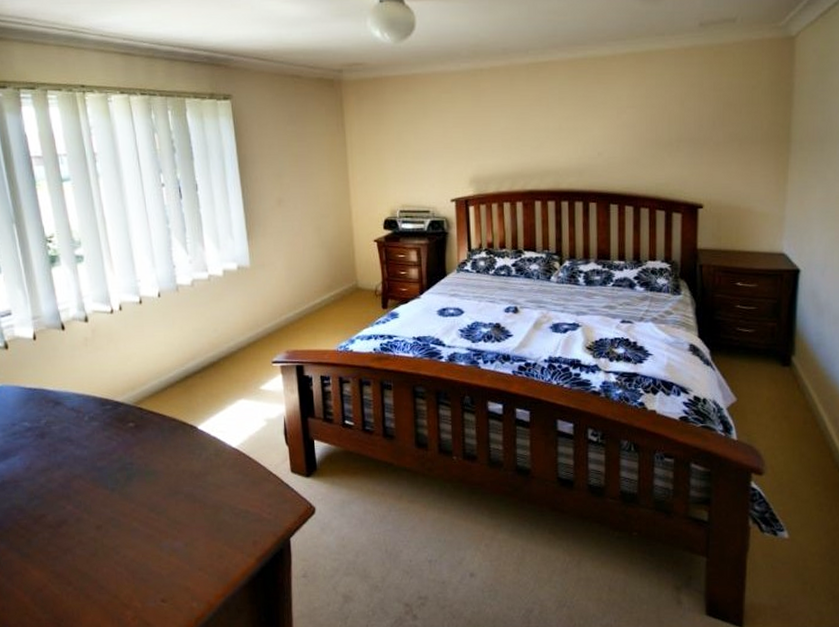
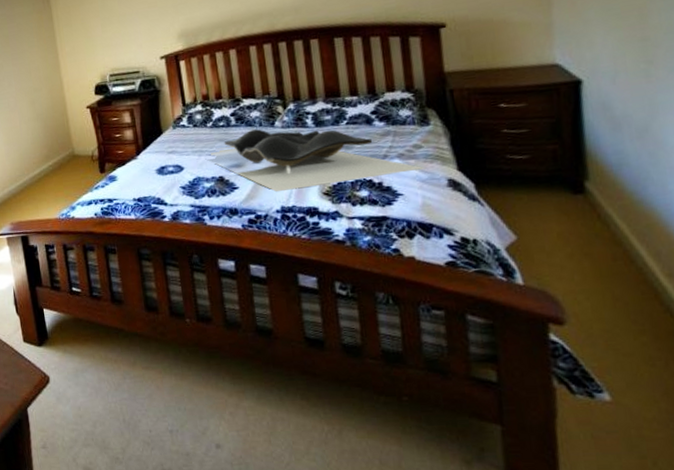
throw blanket: none [485,282,673,343] -> present [205,129,425,193]

